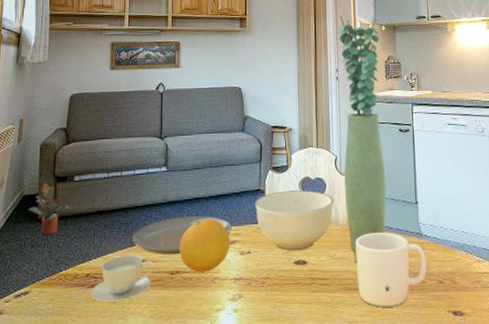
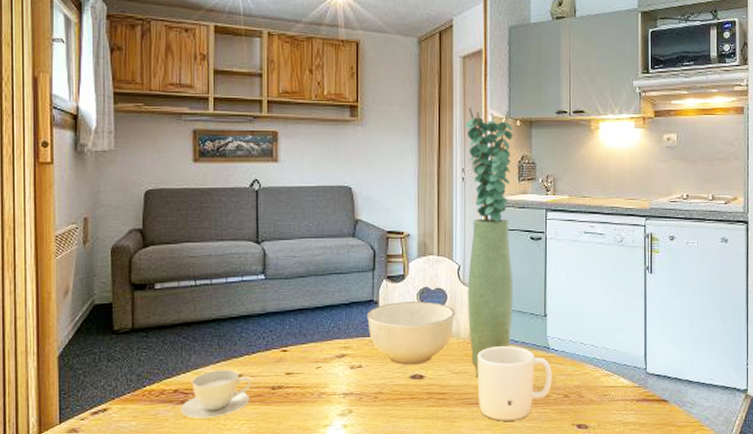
potted plant: present [28,183,72,235] -> none [101,291,153,349]
plate: present [132,216,233,255] -> none [227,328,342,370]
fruit: present [179,218,230,272] -> none [281,331,339,387]

